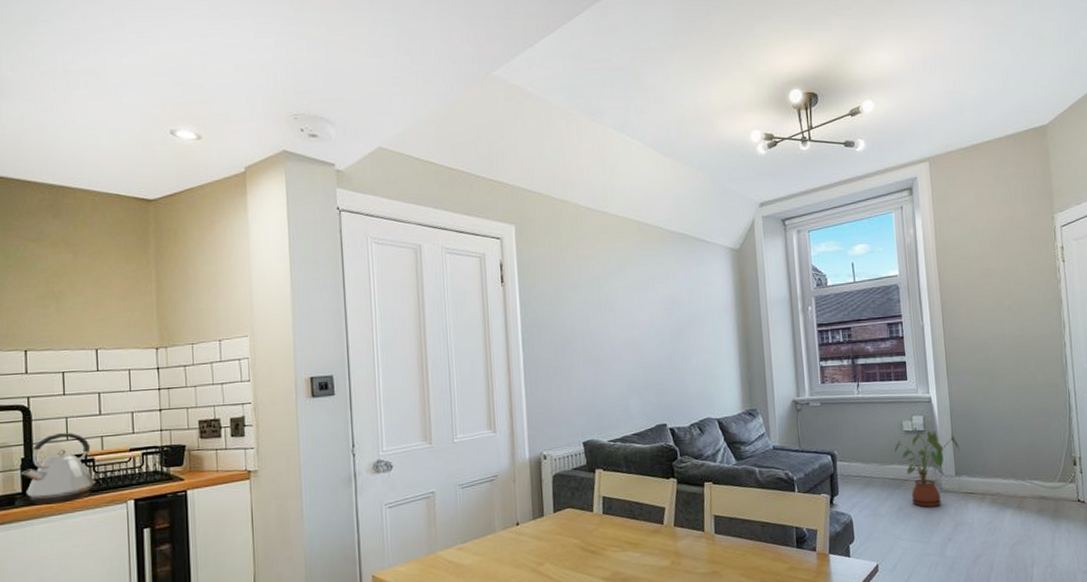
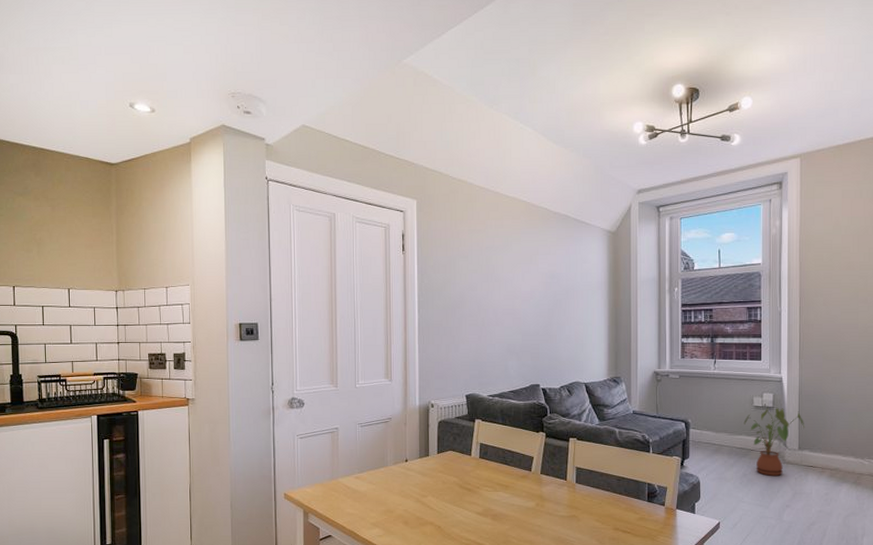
kettle: present [20,432,96,506] -> none [10,357,68,414]

